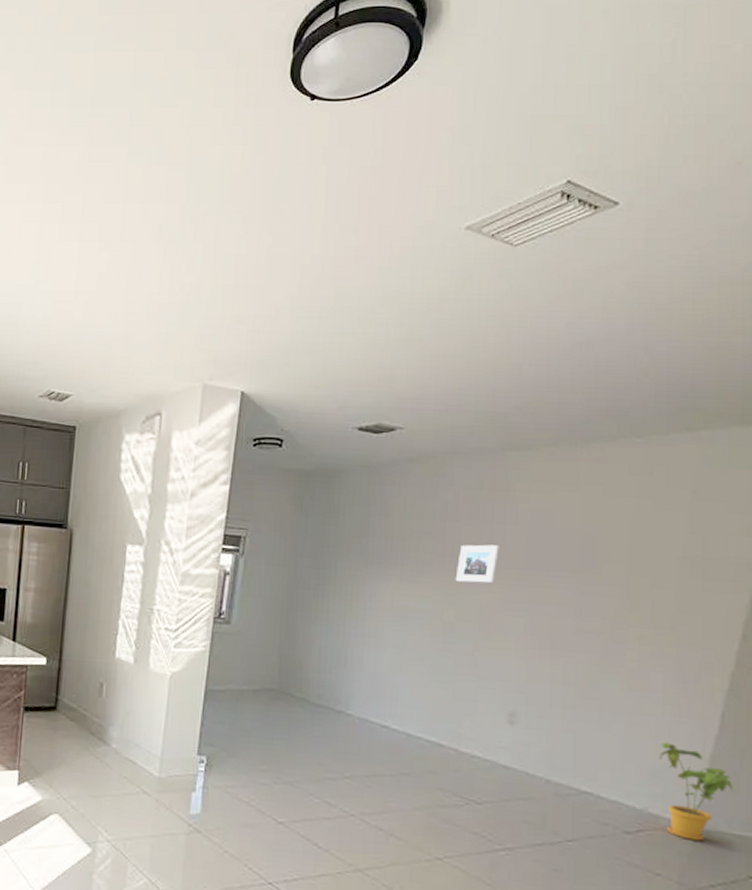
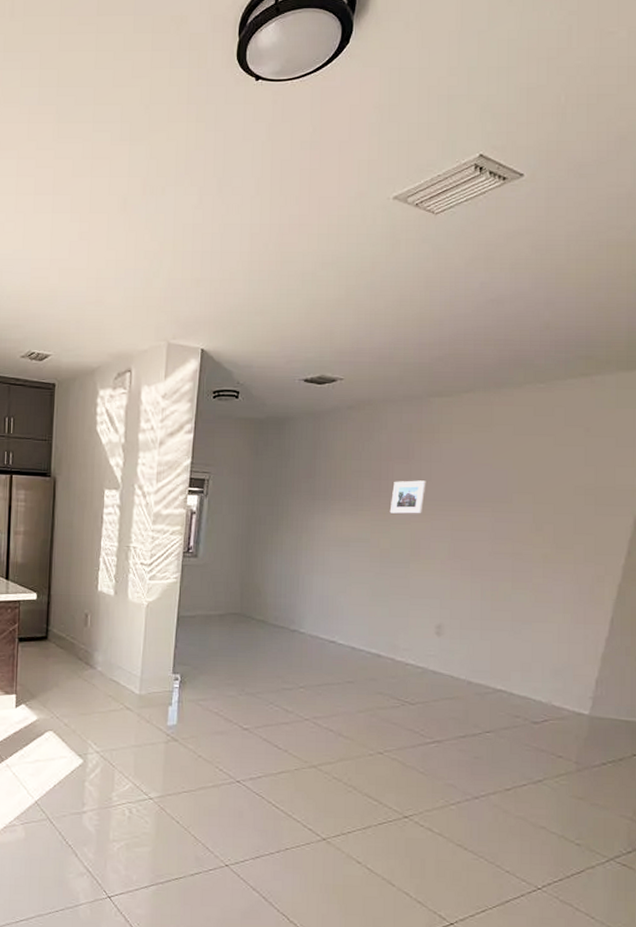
house plant: present [659,742,733,841] -> none [560,645,620,727]

